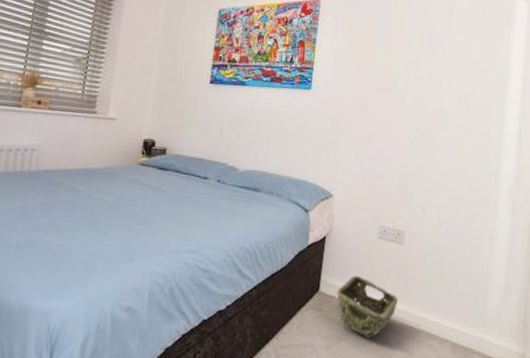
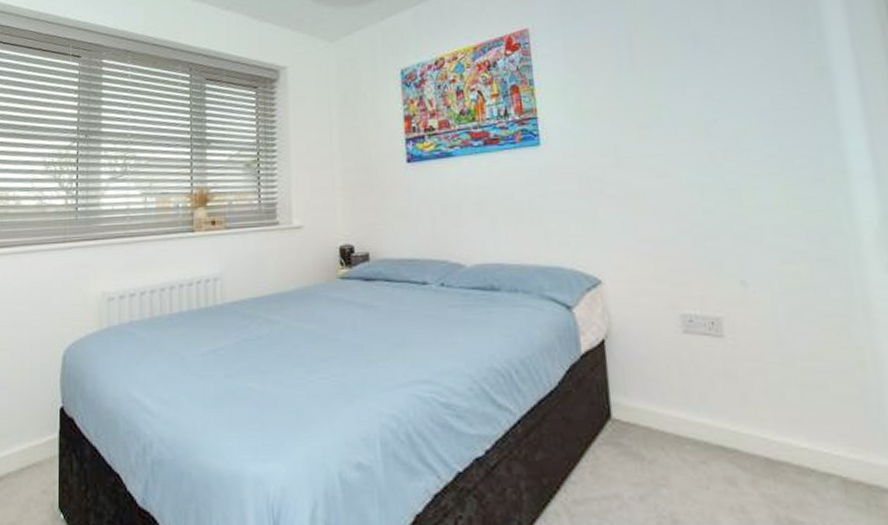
woven basket: present [336,275,398,339] -> none [637,389,736,481]

